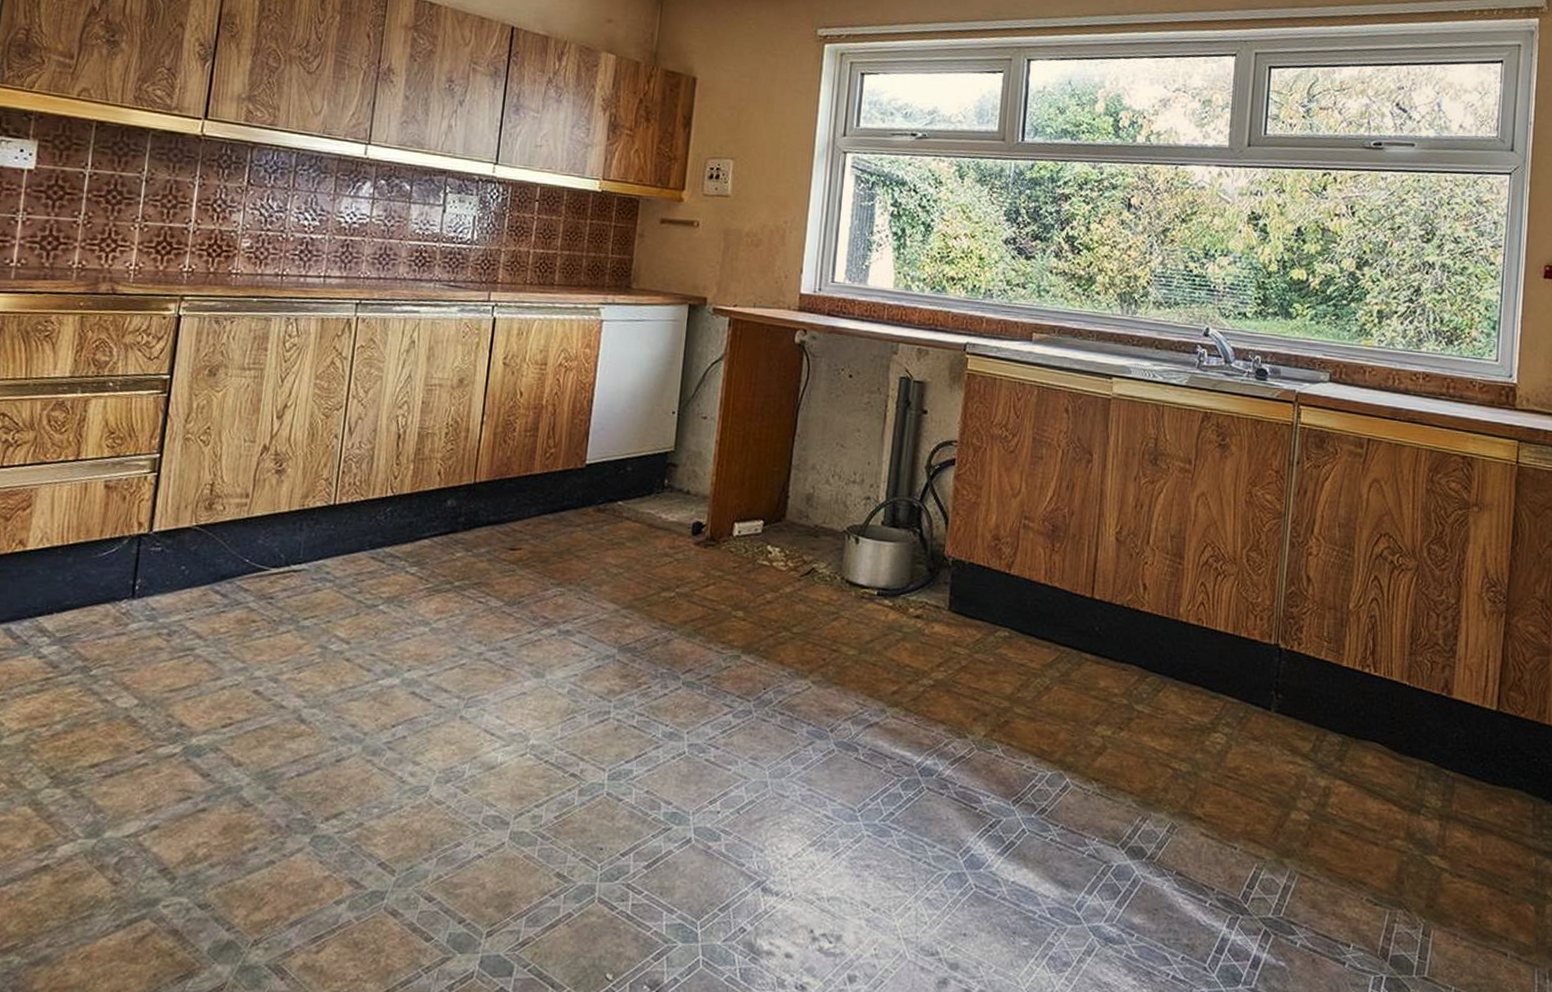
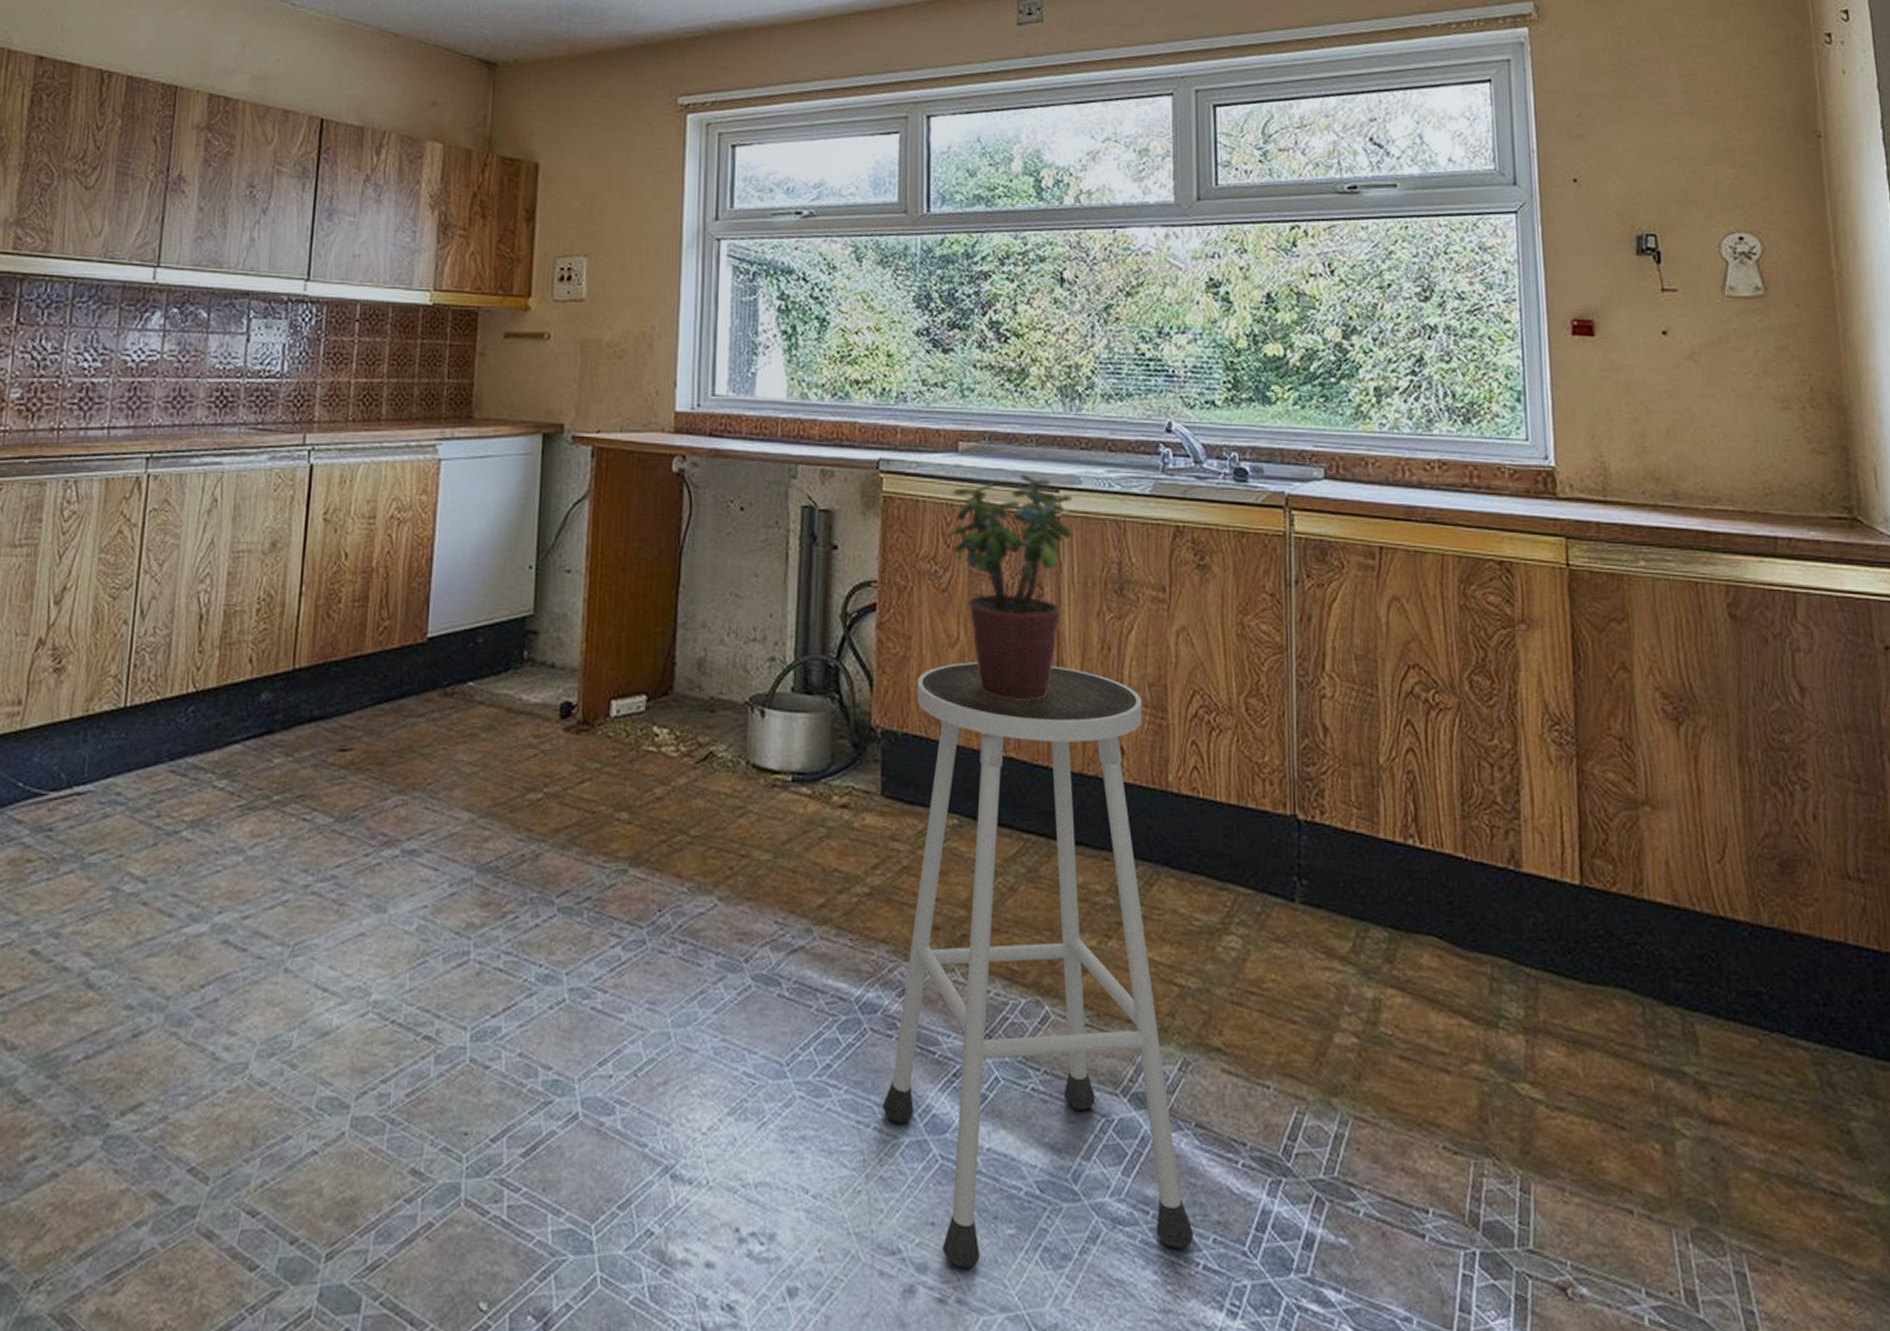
stool: none [932,510,1167,968] -> present [883,662,1193,1268]
potted plant: none [1016,362,1123,543] -> present [945,474,1073,700]

